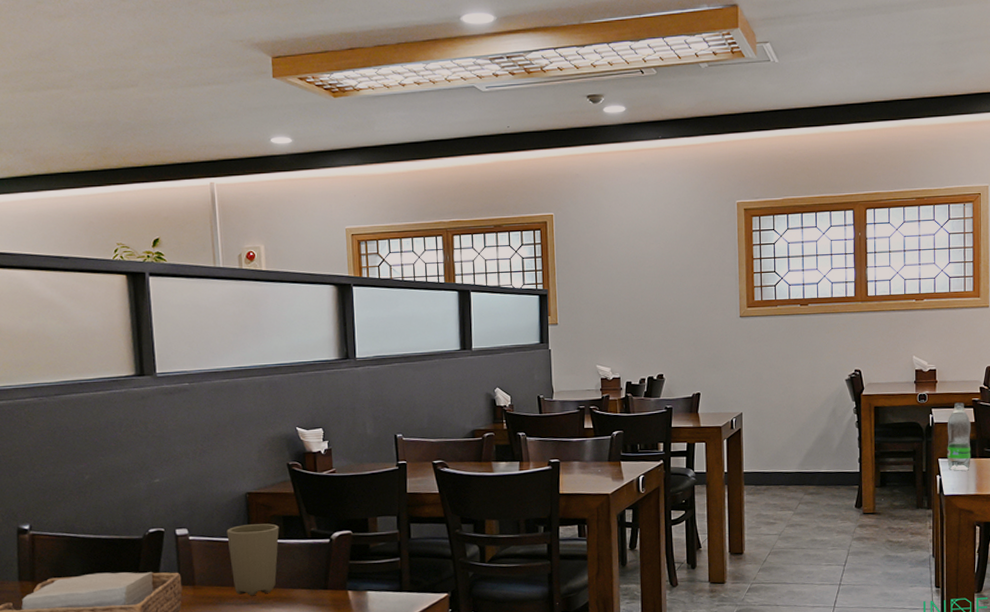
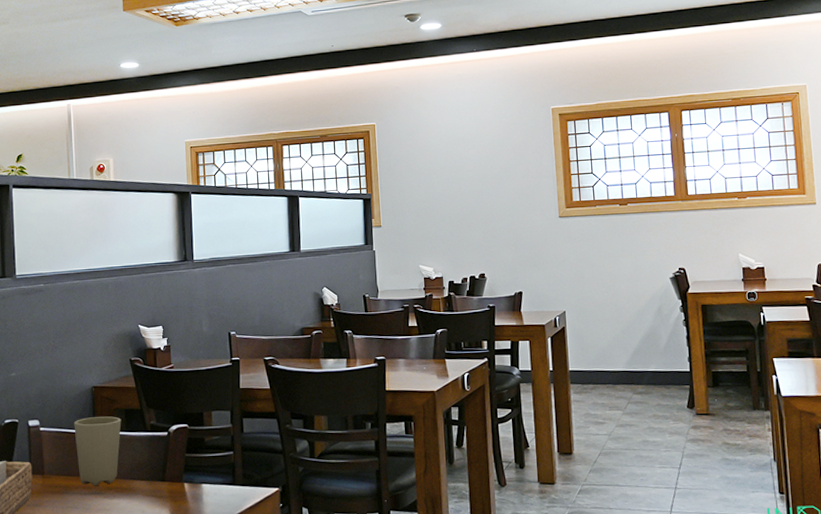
bottle: present [947,402,971,471] -> none [780,300,809,371]

